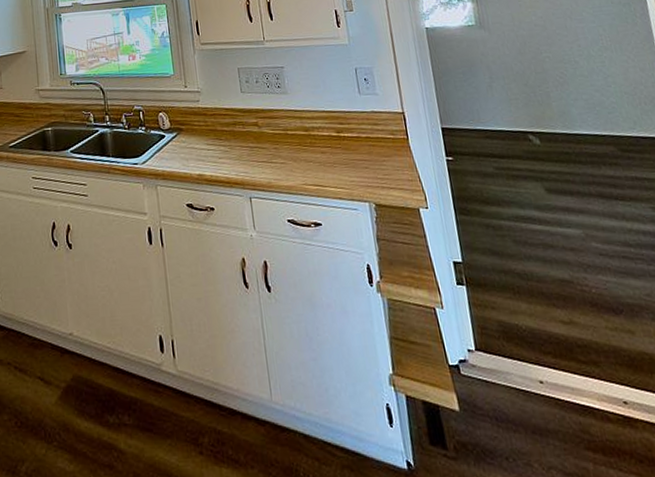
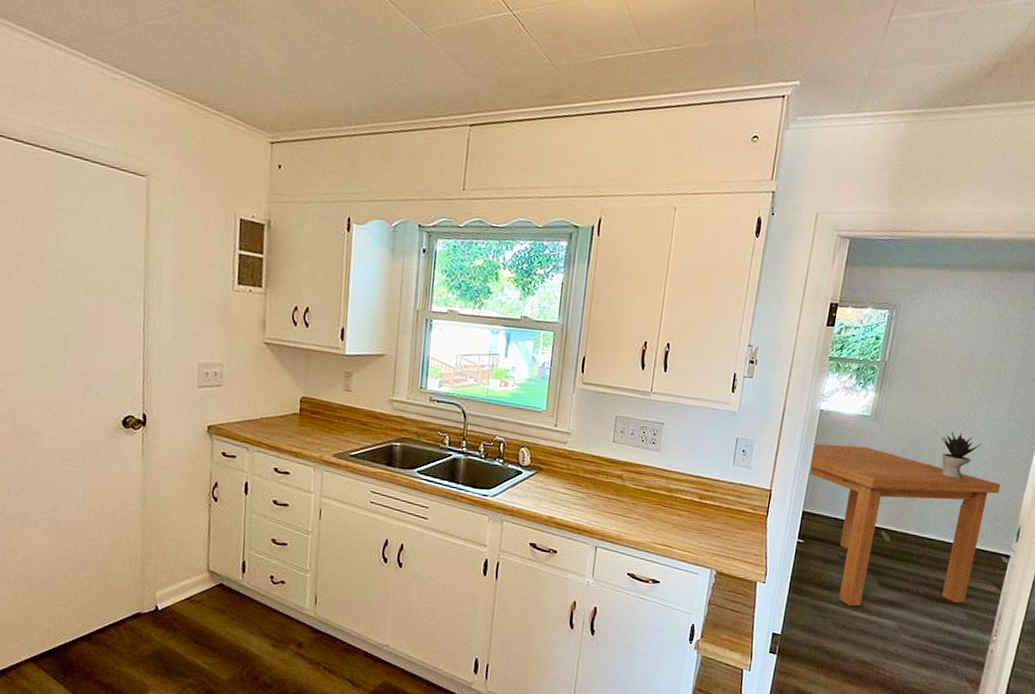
dining table: none [429,54,645,220] -> present [809,443,1001,607]
potted plant: none [552,24,595,70] -> present [941,431,981,479]

